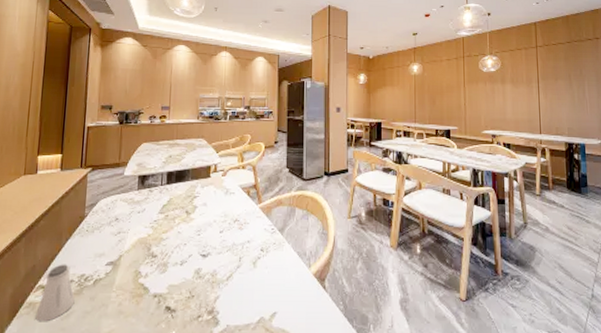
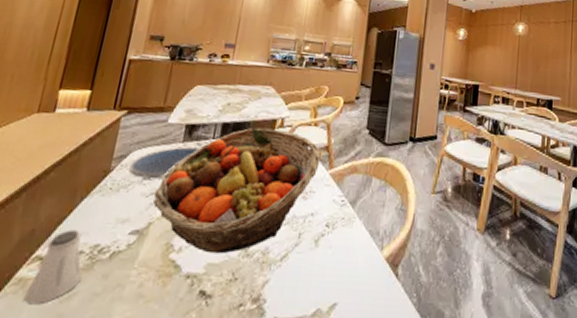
plate: none [99,194,151,221] -> present [129,147,200,179]
fruit basket: none [120,173,250,277] -> present [153,127,321,254]

